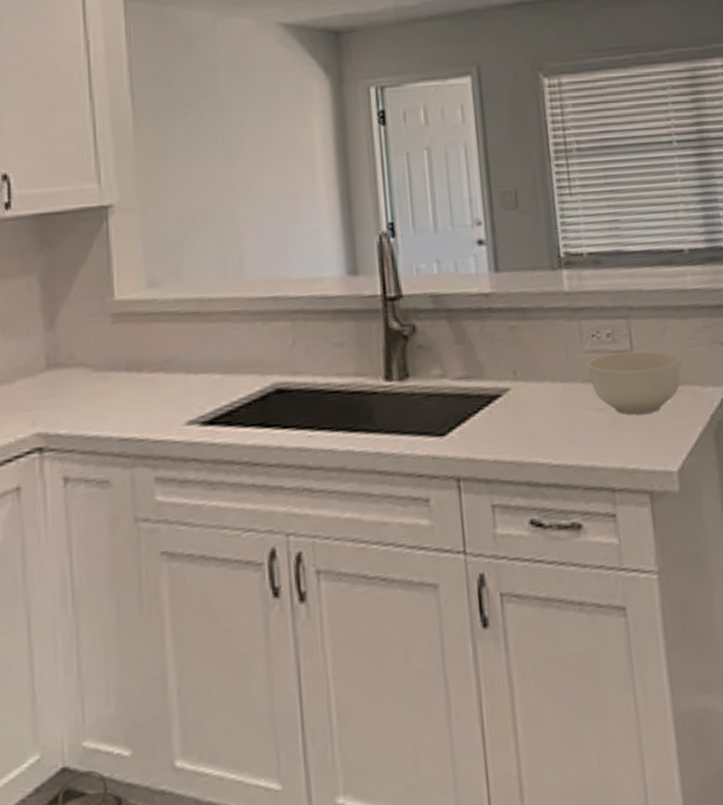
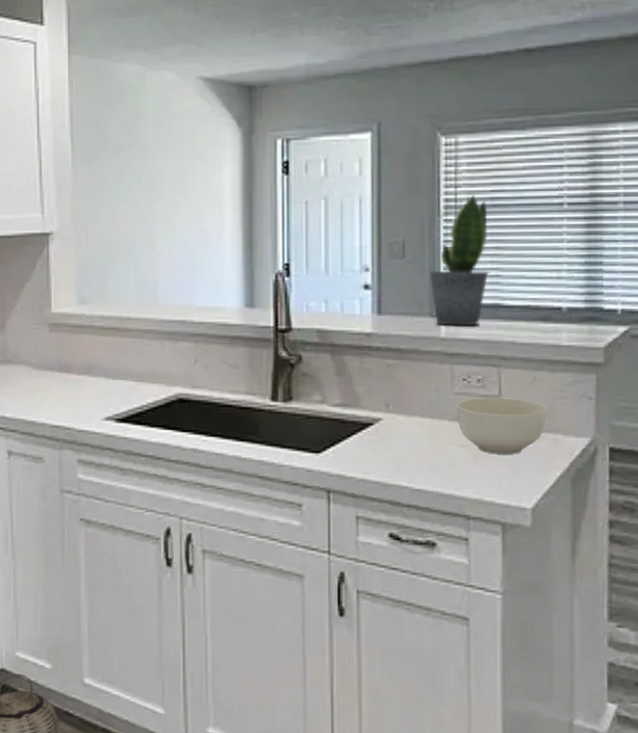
potted plant: none [545,136,608,278] -> present [429,194,490,326]

